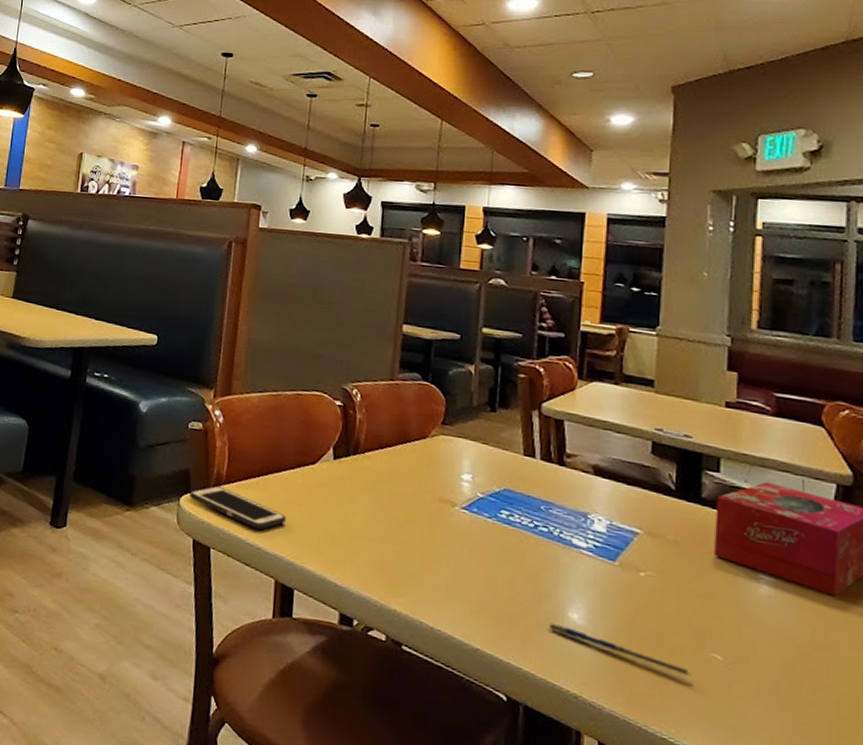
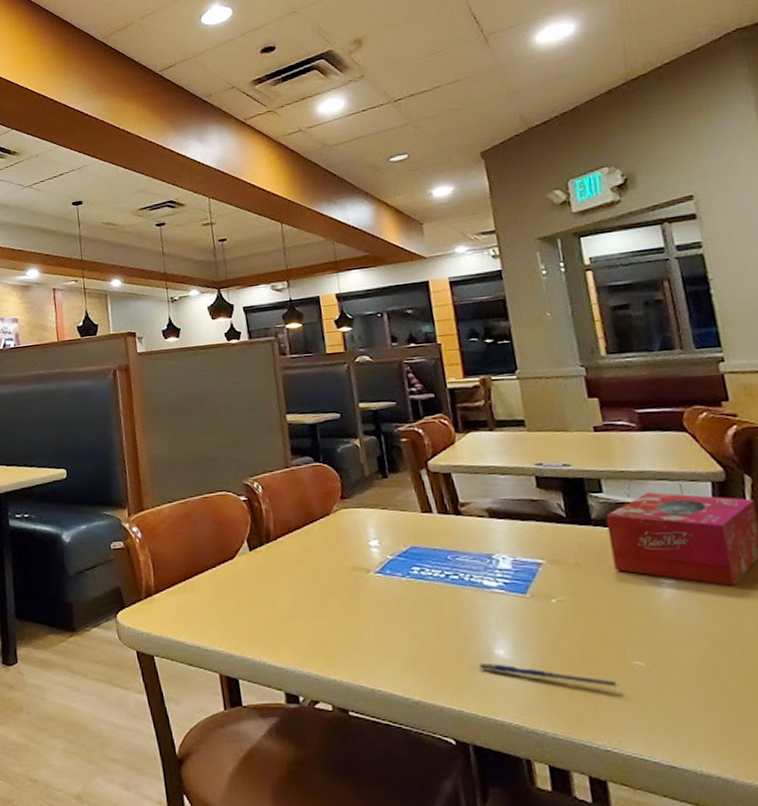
cell phone: present [190,486,286,530] -> none [124,597,218,630]

